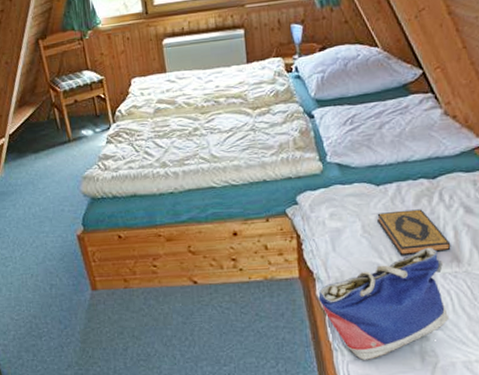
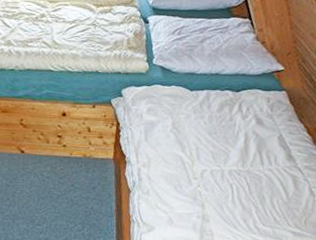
tote bag: present [318,248,450,361] -> none [126,148,232,233]
hardback book: present [377,209,451,256] -> none [186,114,241,153]

